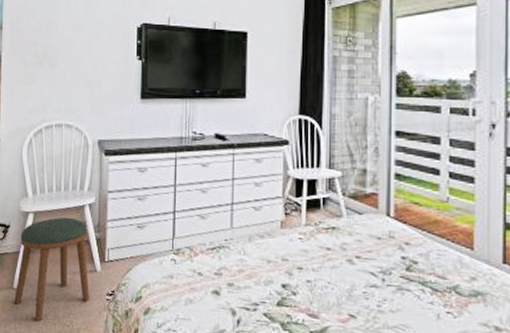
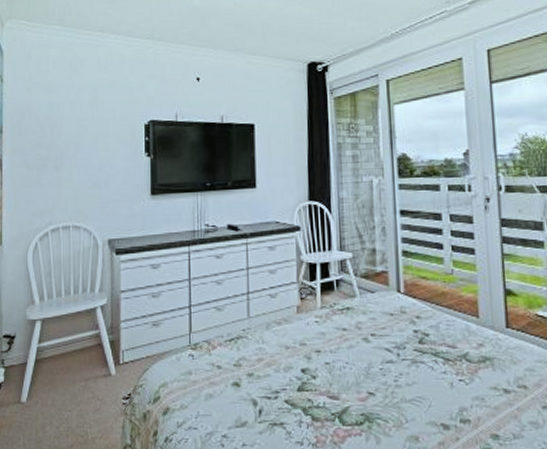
stool: present [14,217,90,320] -> none [22,321,105,434]

